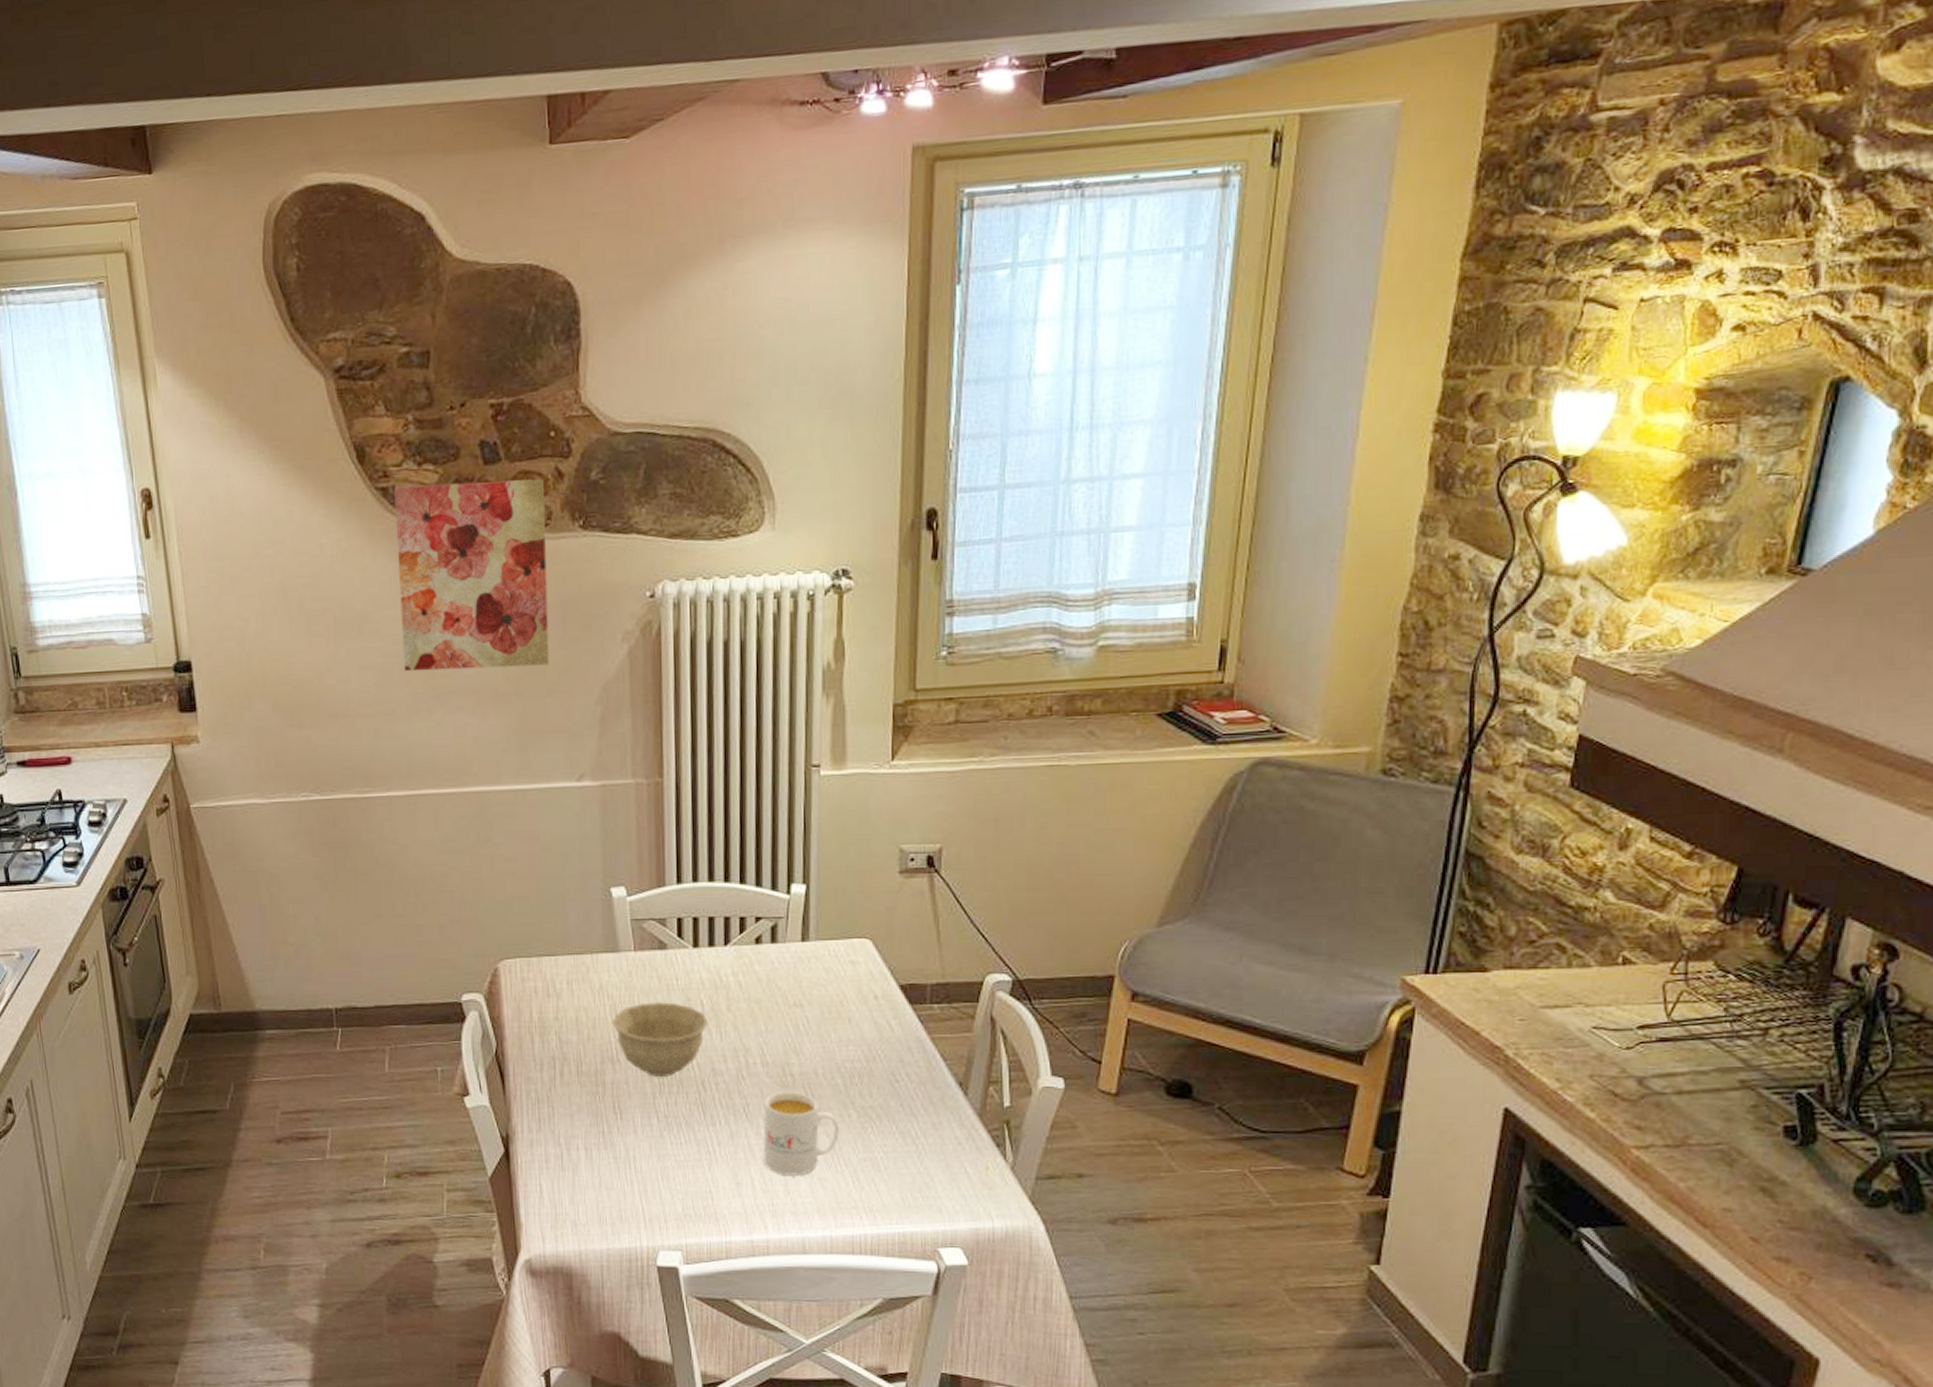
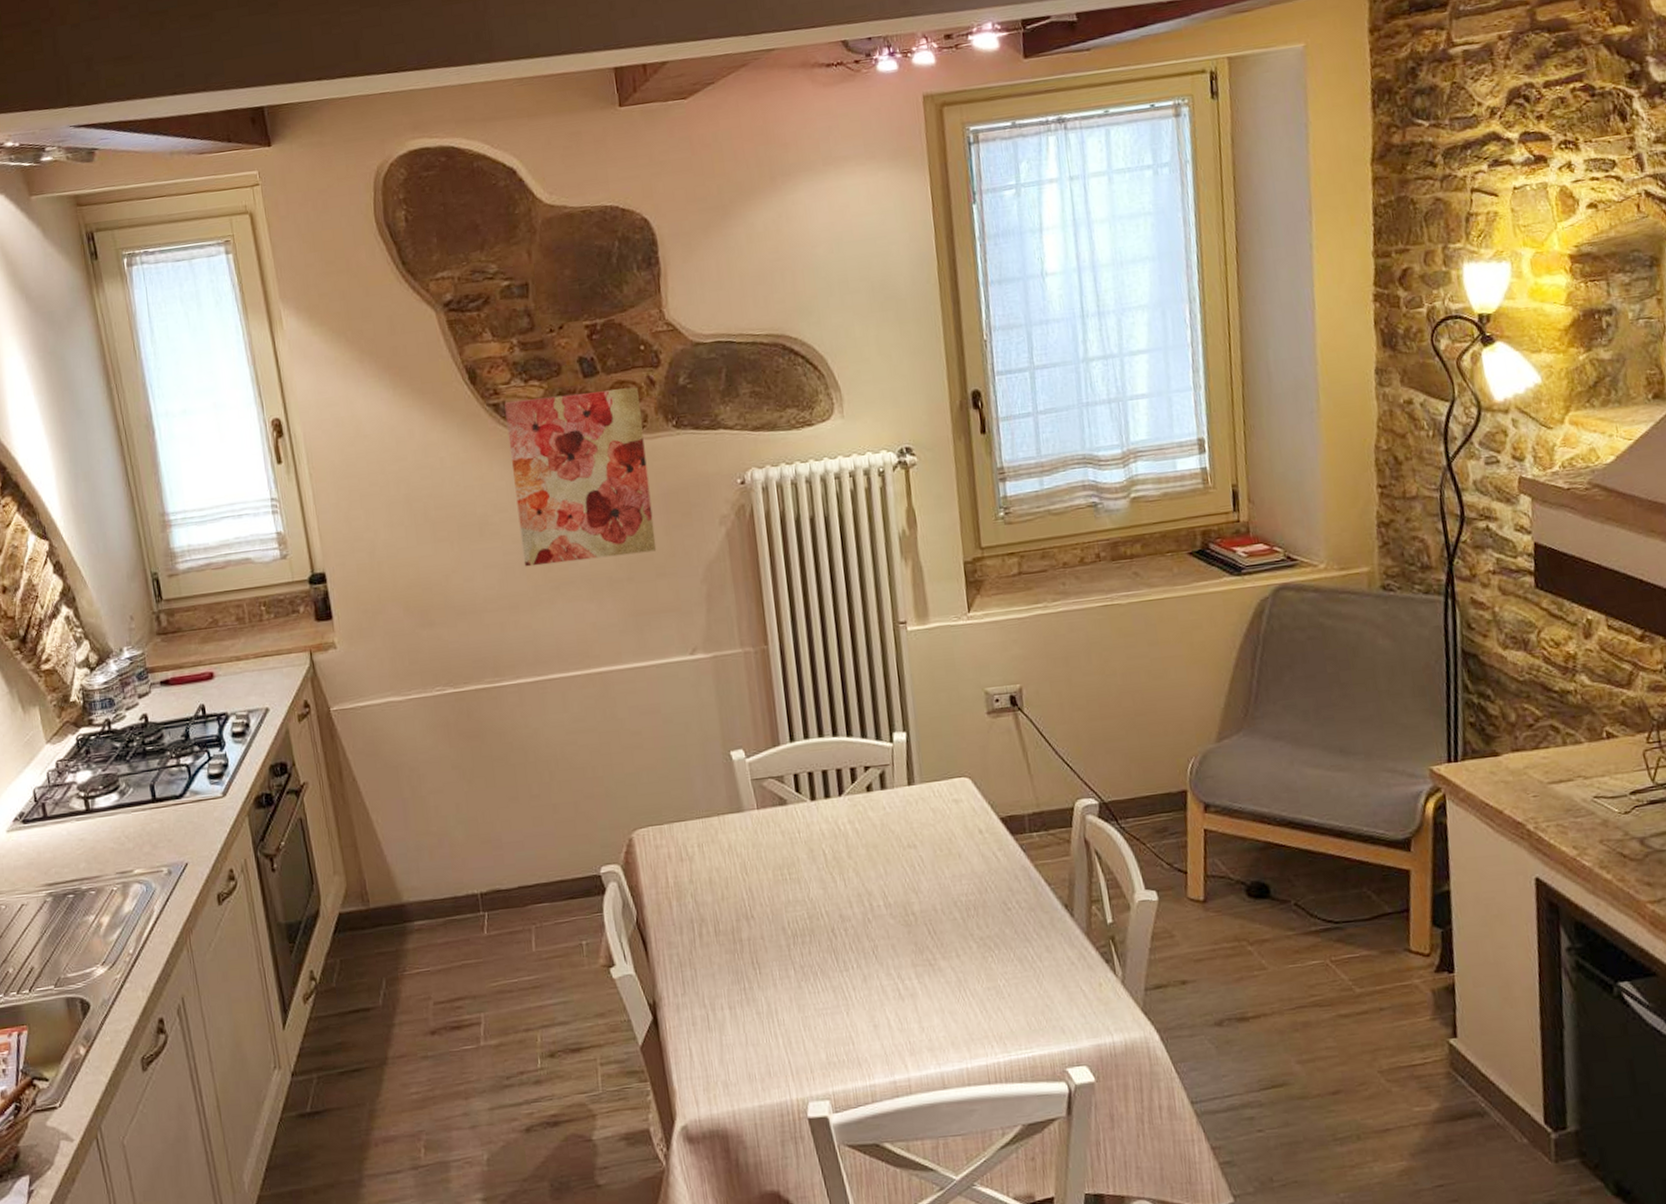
bowl: present [612,1002,708,1077] -> none [743,855,832,929]
mug: present [763,1092,840,1176] -> none [891,929,964,1013]

